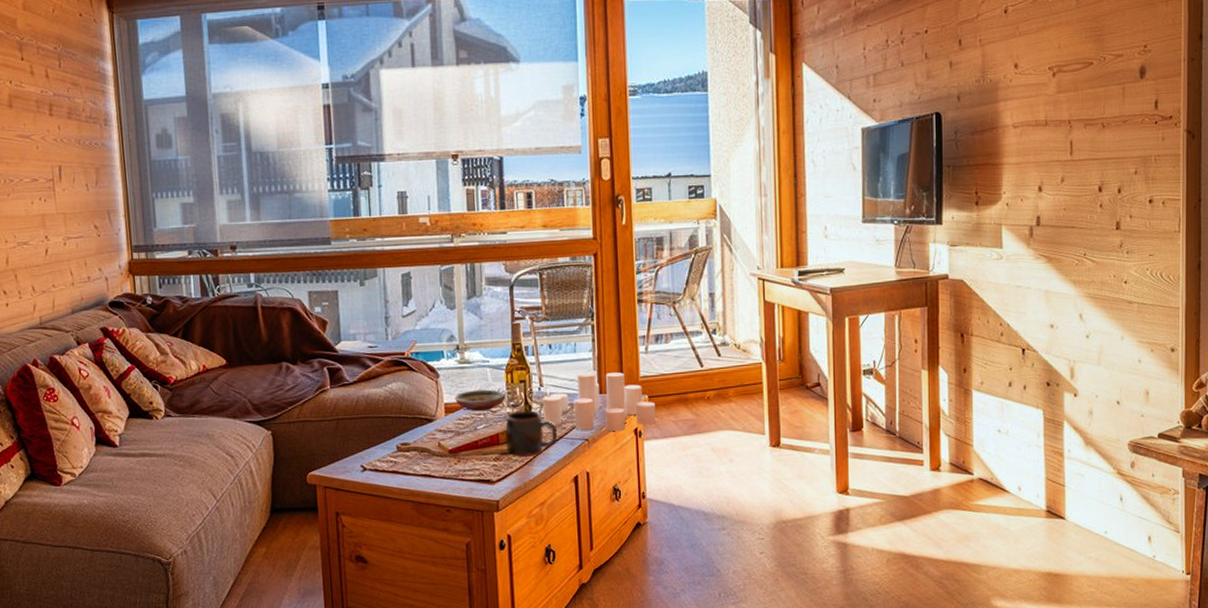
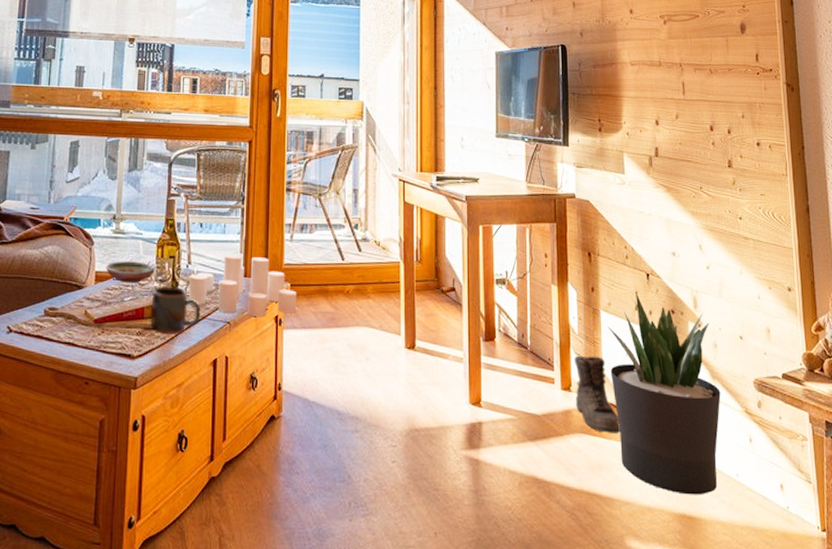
boot: none [943,435,990,506] -> present [574,355,621,433]
planter: none [979,370,1094,555] -> present [607,293,721,495]

